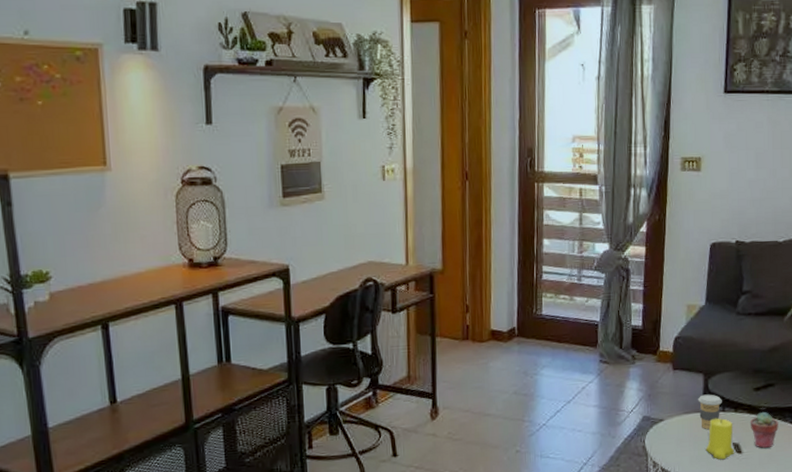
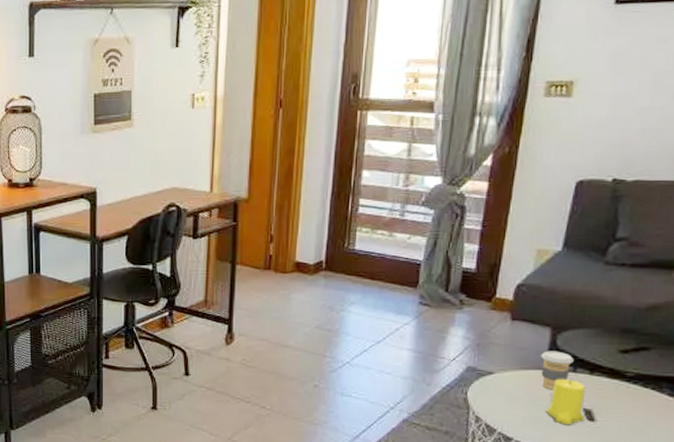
potted succulent: present [750,411,779,449] -> none [609,378,651,421]

